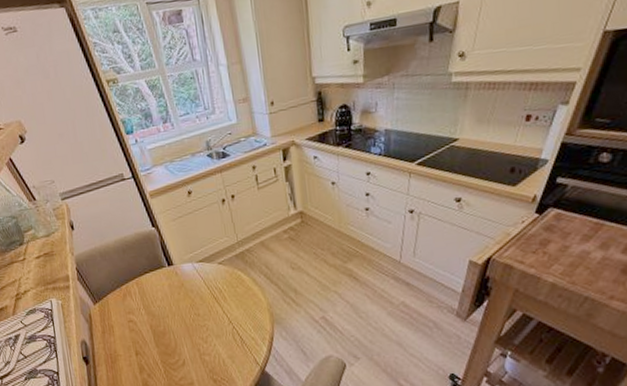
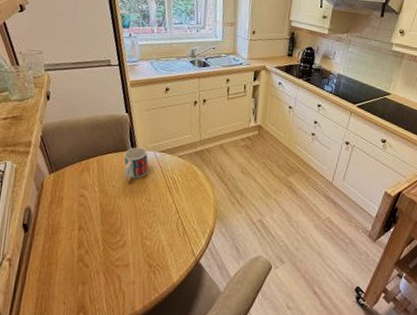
mug: none [161,261,190,296] -> present [123,147,149,179]

